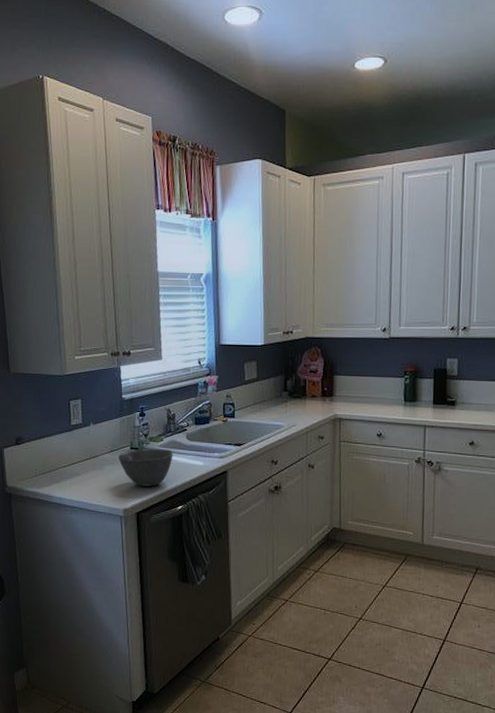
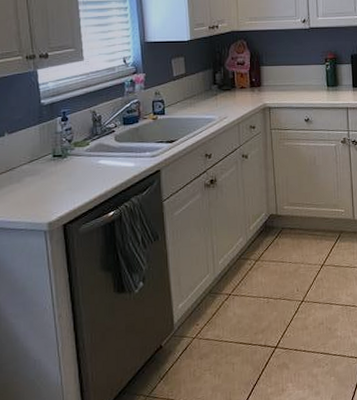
bowl: present [118,448,173,487] -> none [39,153,101,196]

